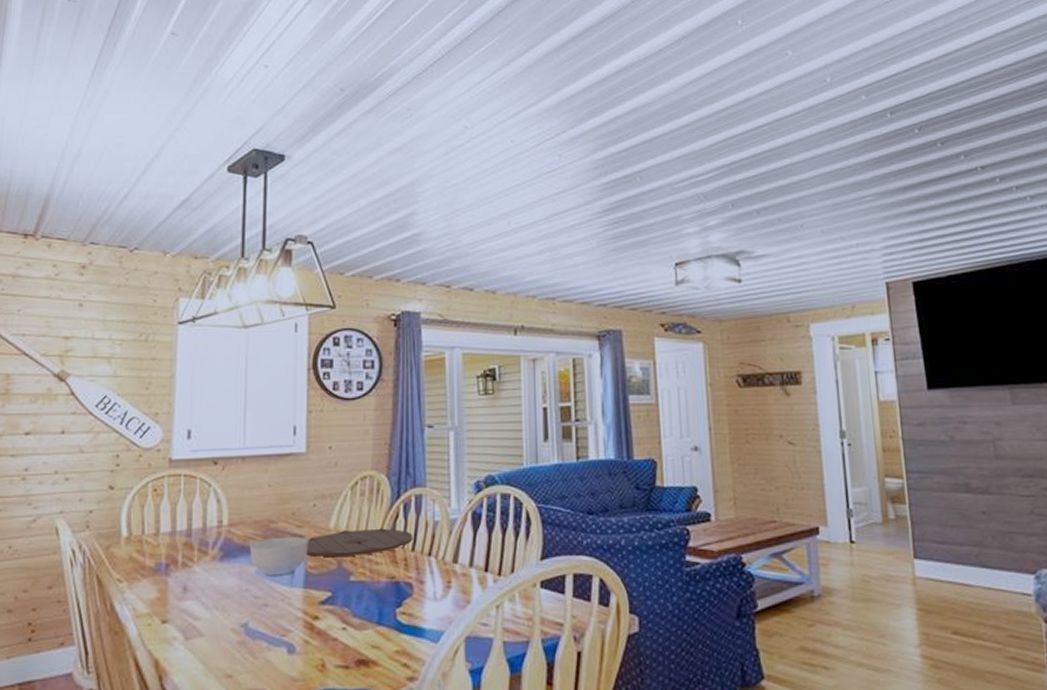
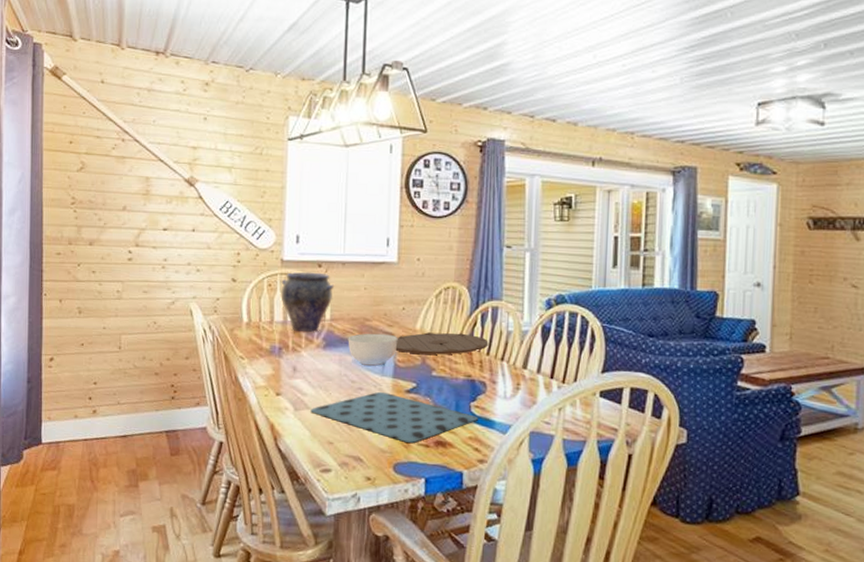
vase: none [168,471,233,544] -> present [280,272,335,333]
placemat: none [204,606,406,665] -> present [310,391,479,443]

